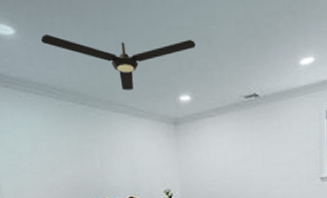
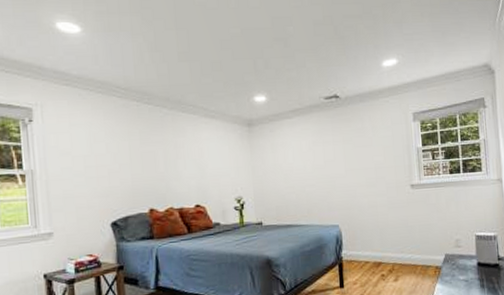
ceiling fan: present [40,33,196,91] -> none [107,32,272,90]

